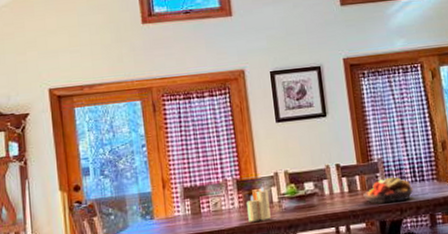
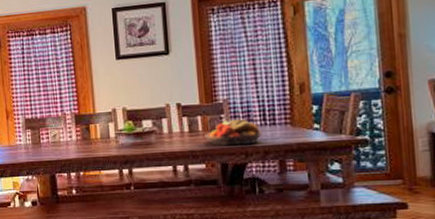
candle: present [247,186,271,222] -> none [84,121,107,155]

